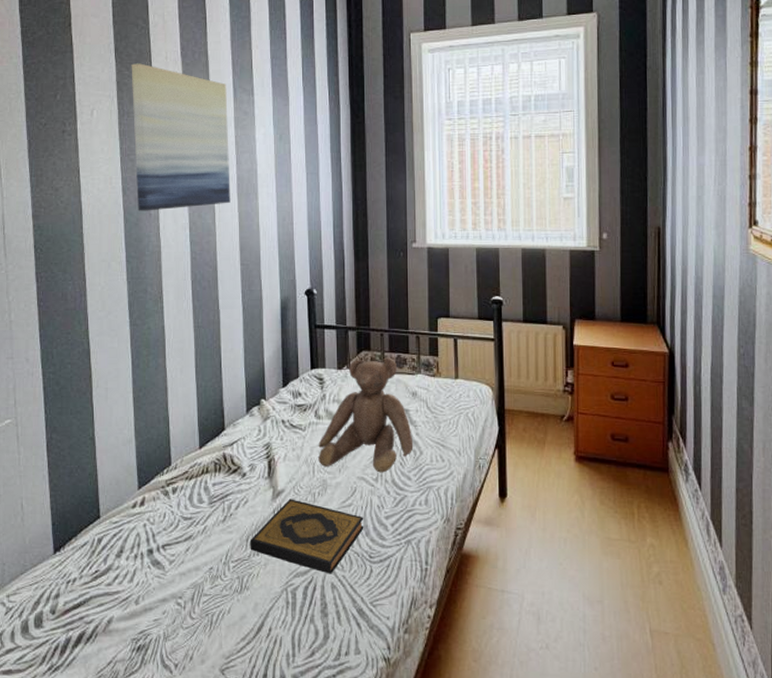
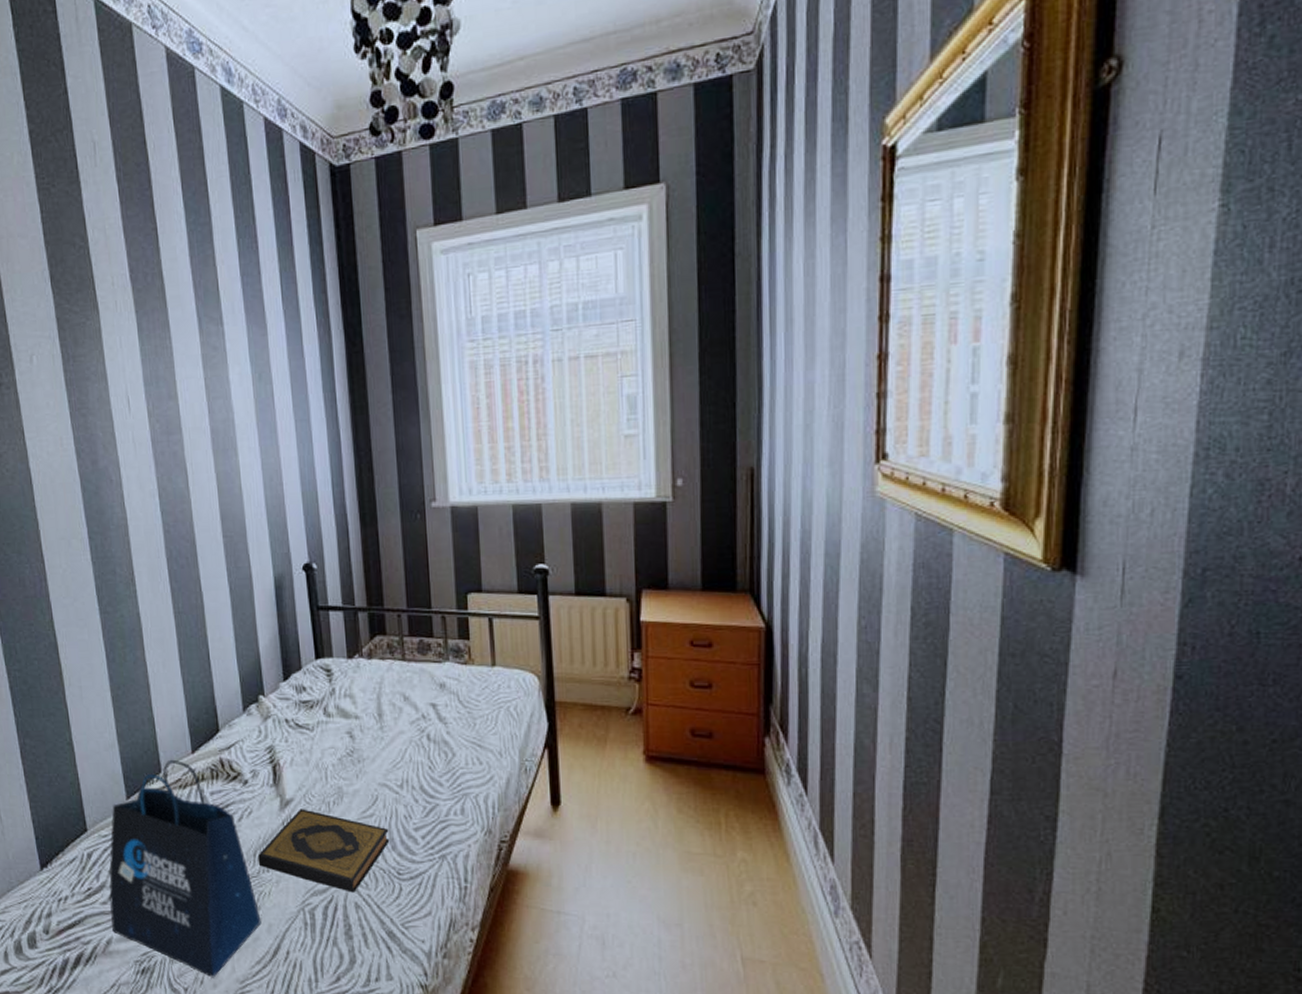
tote bag: none [113,454,249,654] -> present [109,759,262,978]
wall art: present [131,63,231,211] -> none [71,293,205,477]
teddy bear: present [318,357,414,473] -> none [330,643,444,778]

